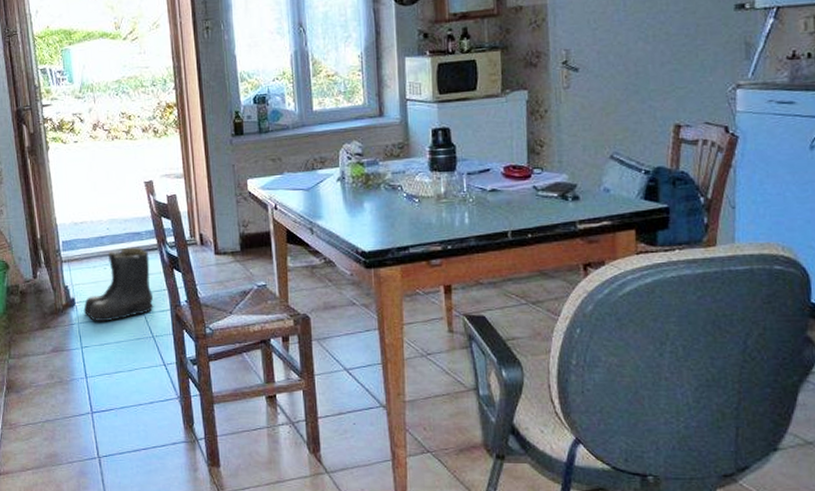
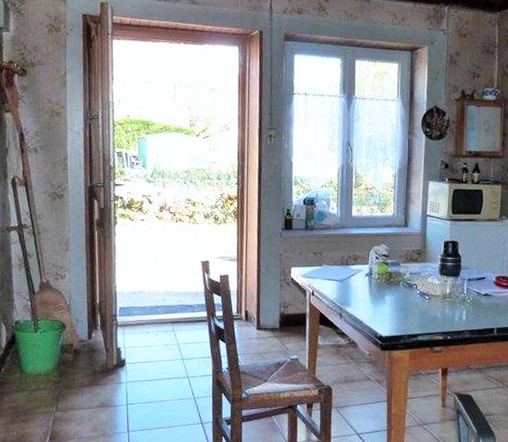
boots: present [83,247,154,322] -> none [132,317,199,383]

